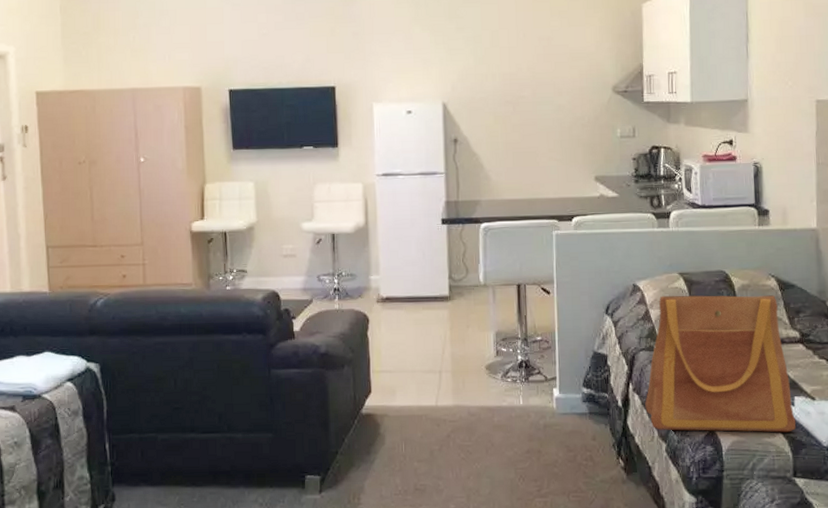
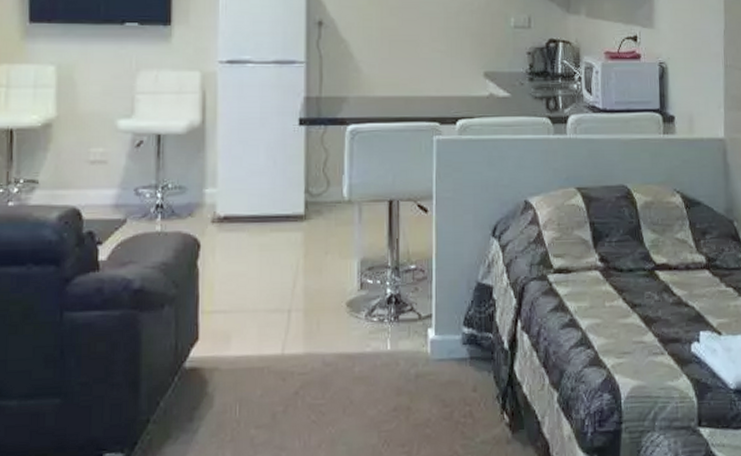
tote bag: present [645,295,796,433] -> none [535,214,702,377]

